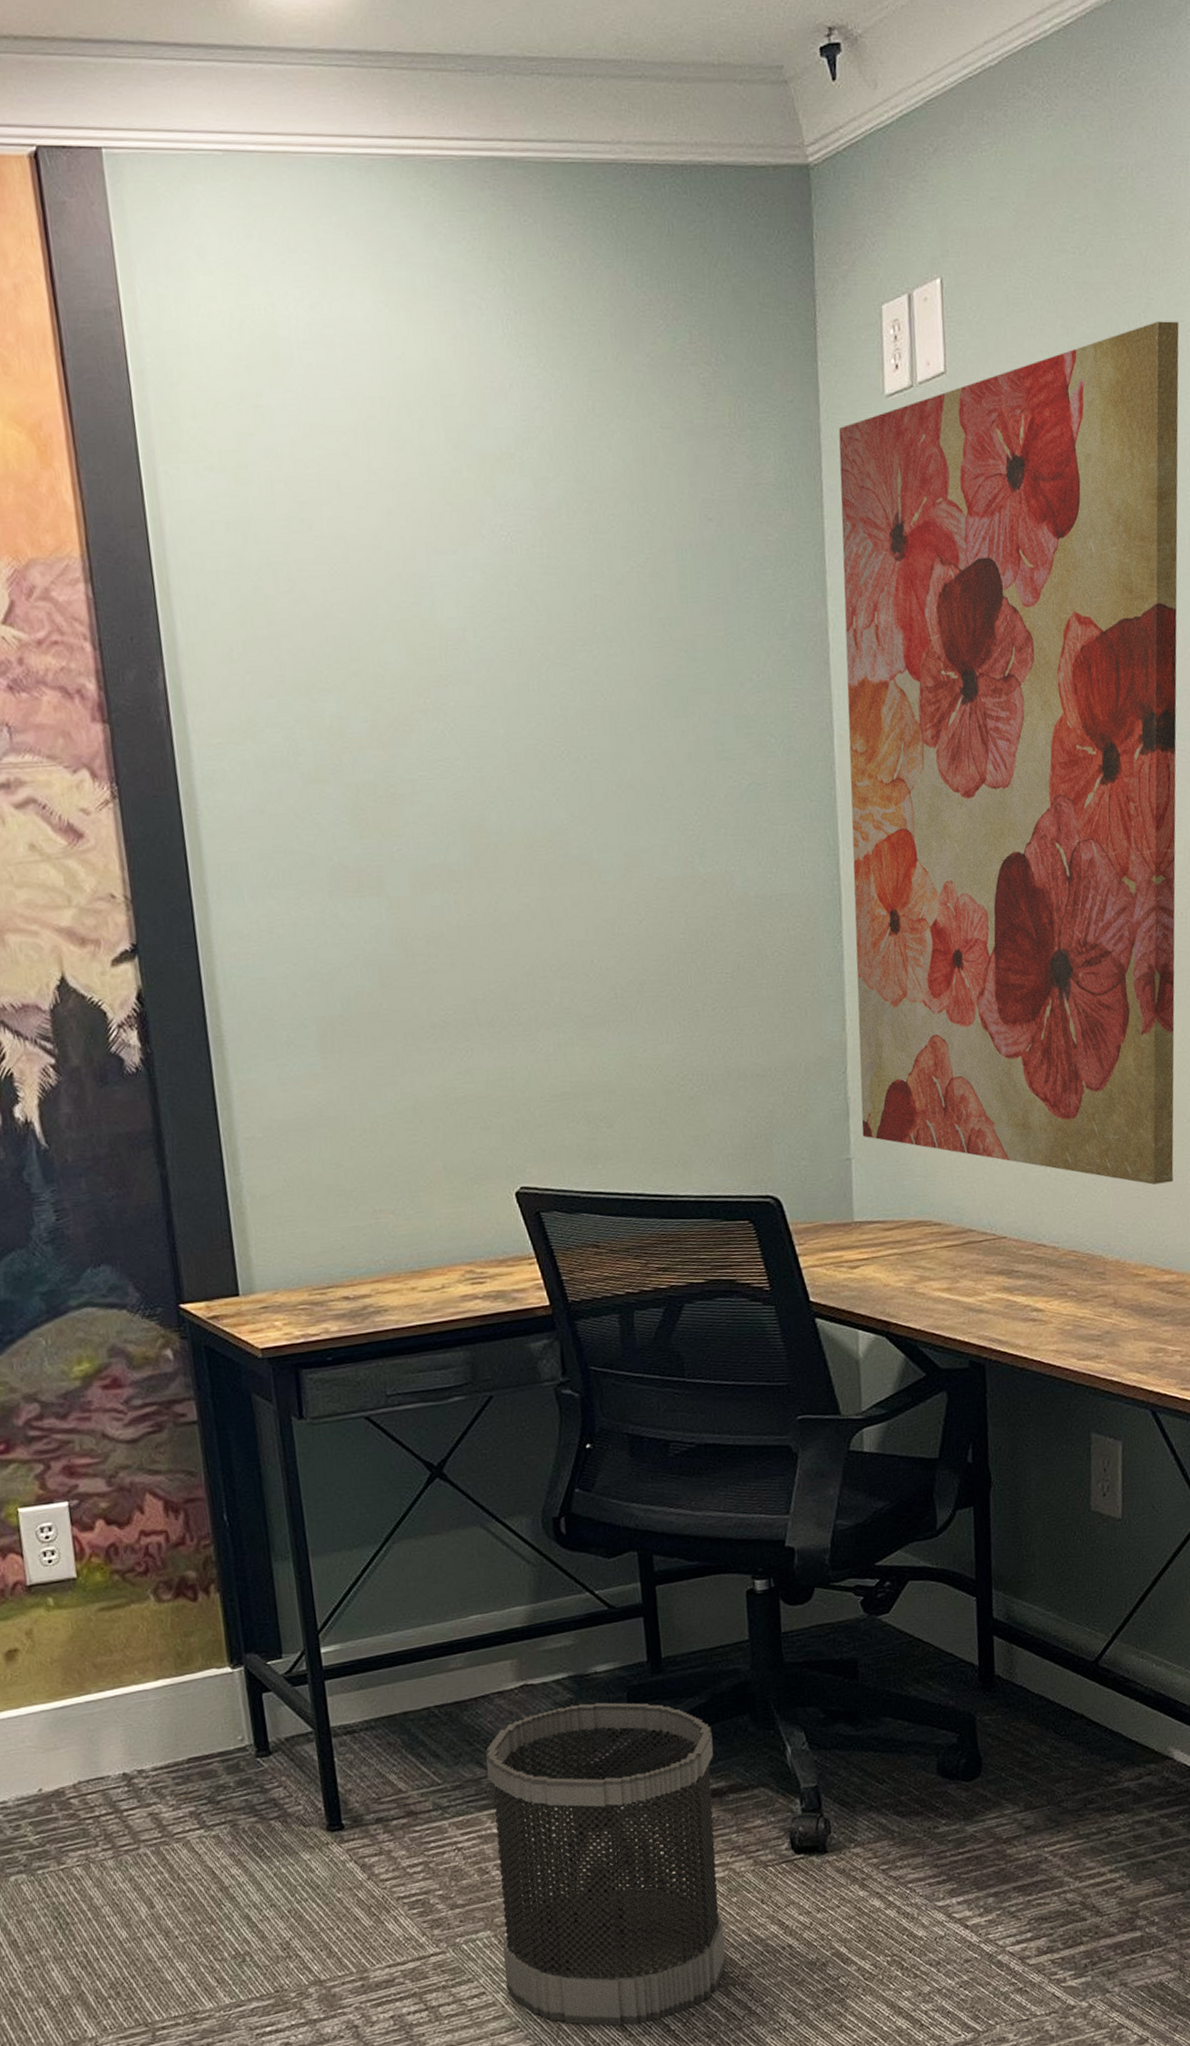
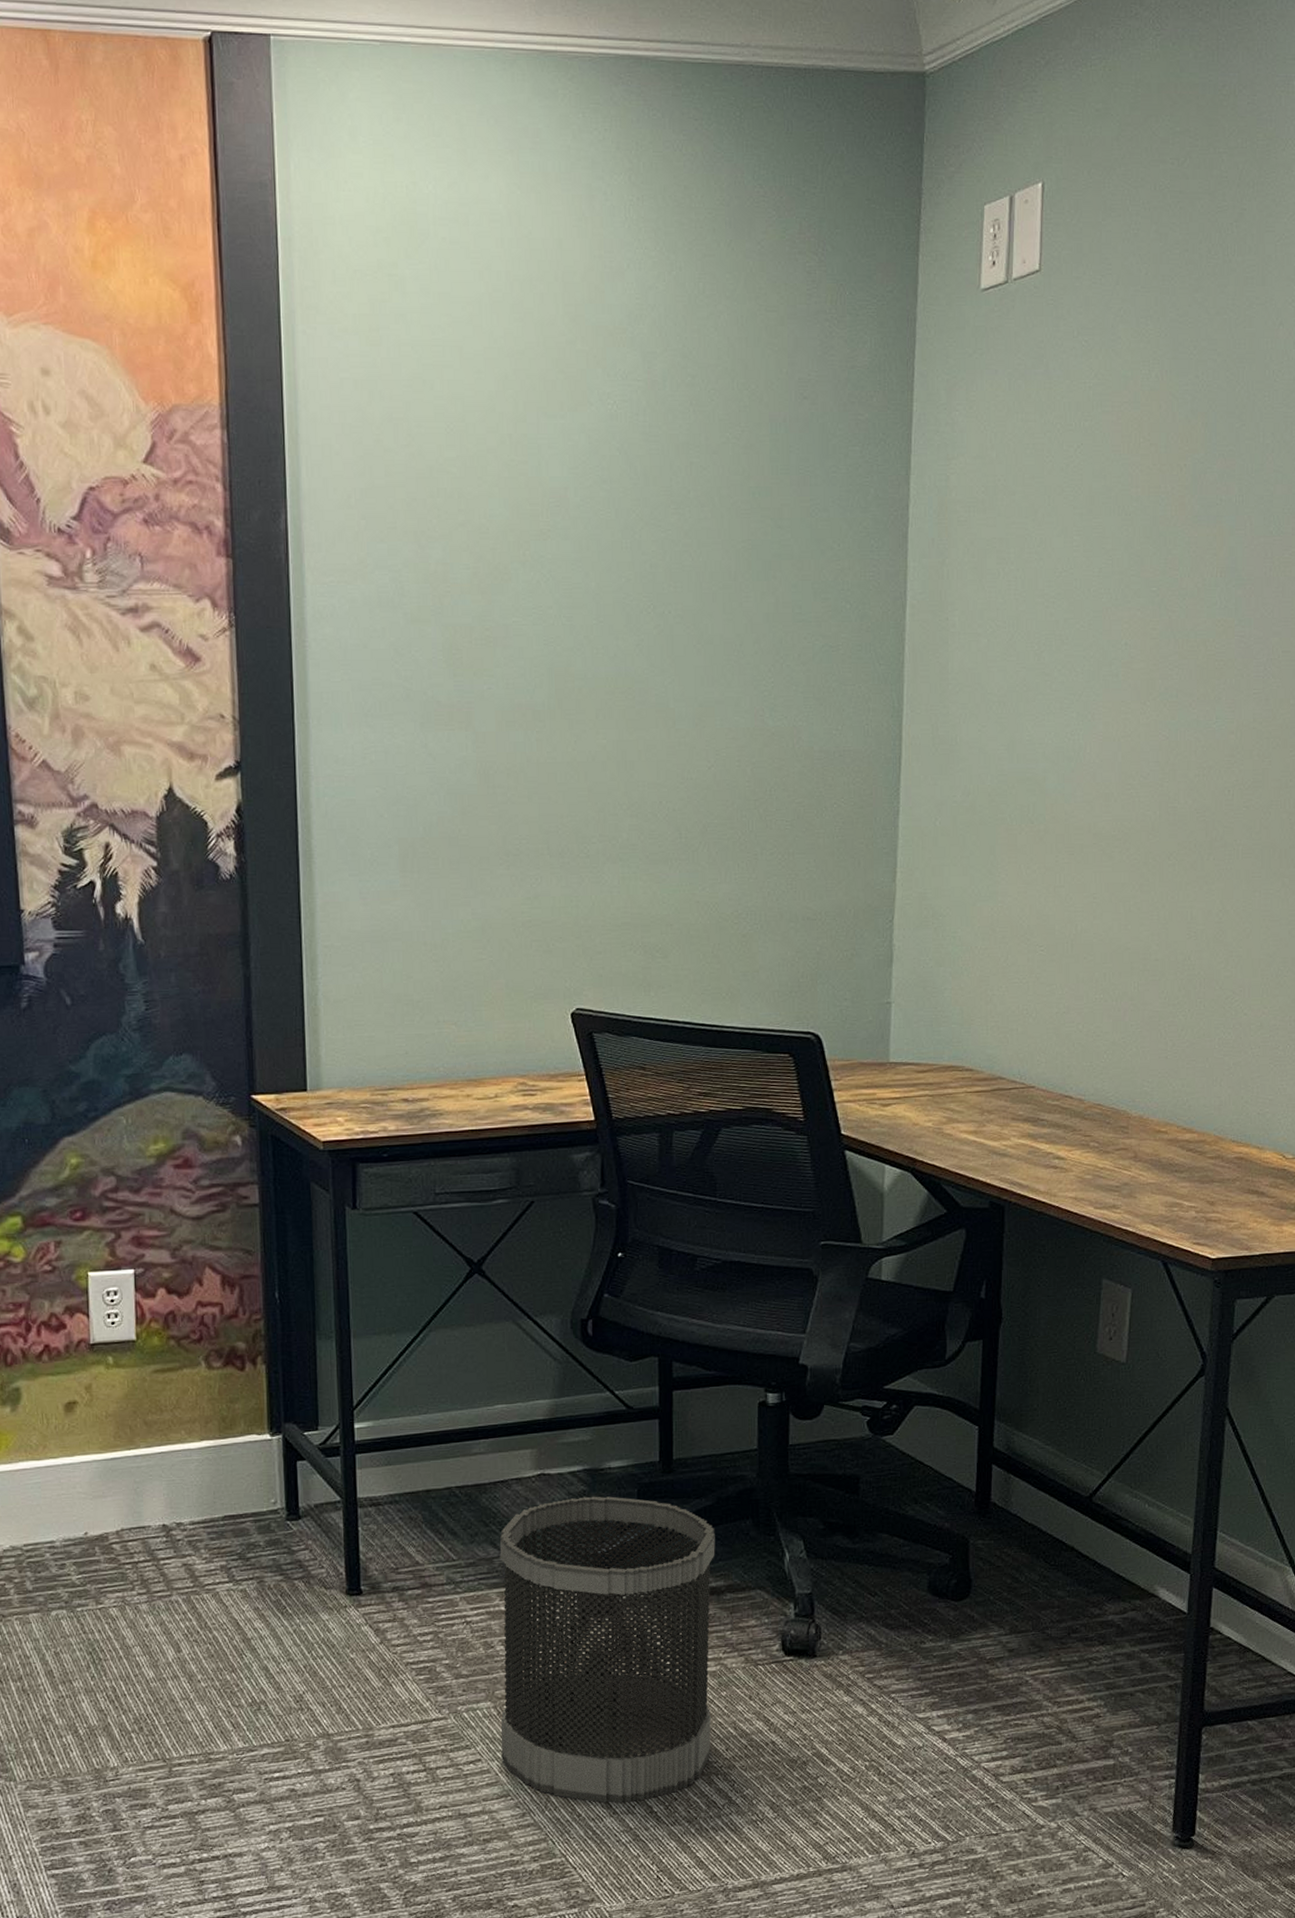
wall art: present [838,321,1179,1185] -> none [904,231,1269,1047]

